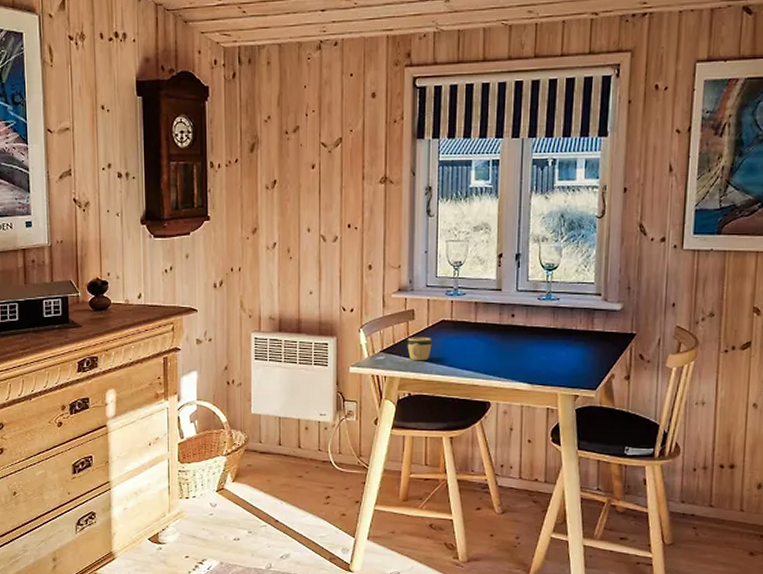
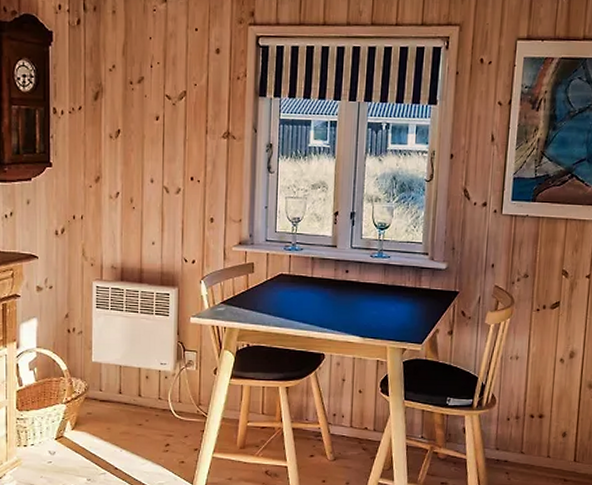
mug: present [407,337,432,361] -> none [246,289,271,313]

